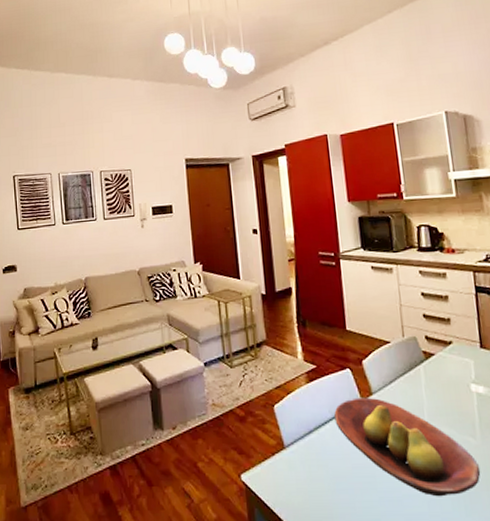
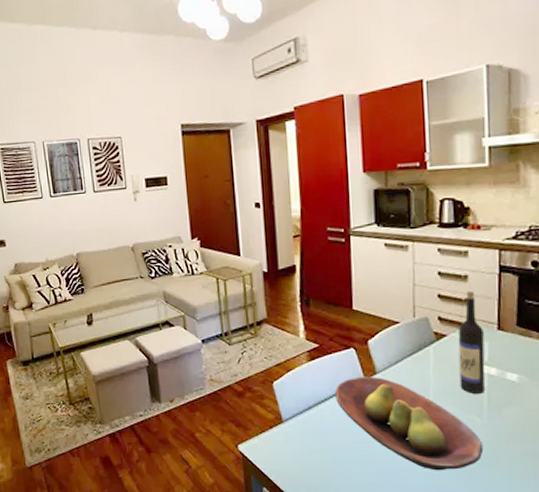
wine bottle: none [445,311,475,413] -> present [458,291,486,394]

